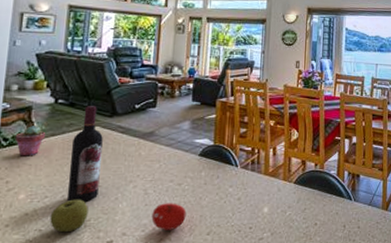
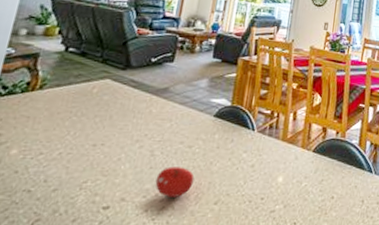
potted succulent: present [15,126,46,156] -> none [15,74,51,107]
apple: present [50,199,88,233] -> none [41,157,87,195]
wine bottle: present [66,106,103,202] -> none [63,56,113,161]

